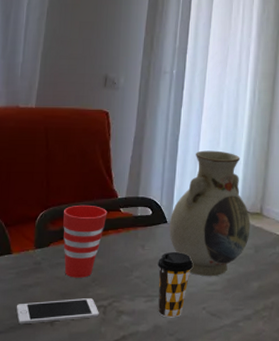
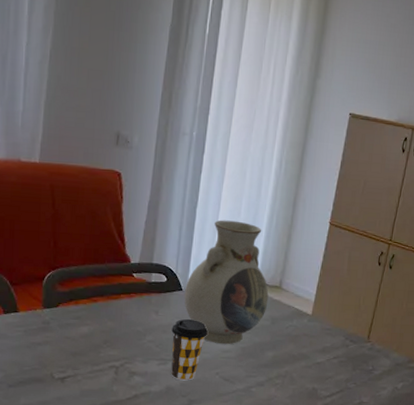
cell phone: present [16,298,99,325] -> none [25,358,111,380]
cup: present [63,204,107,278] -> none [72,267,120,339]

